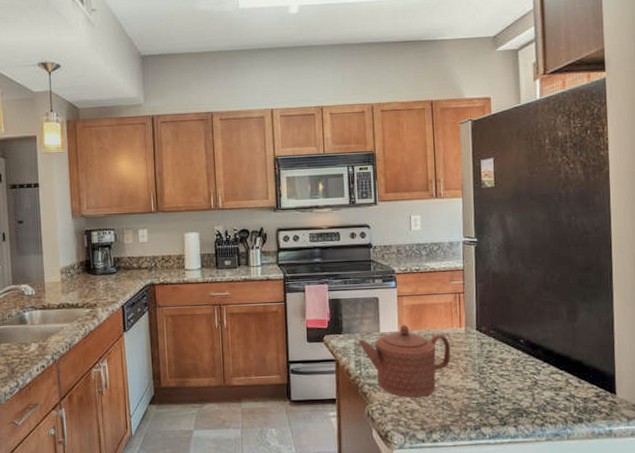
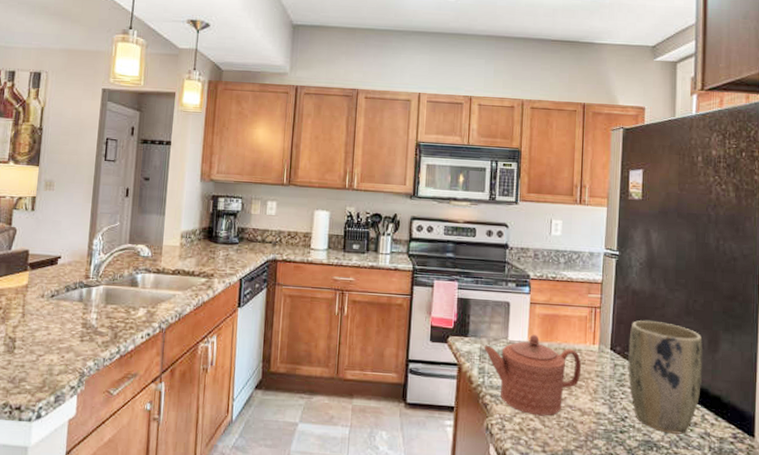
plant pot: none [493,299,564,400] -> present [628,320,703,434]

